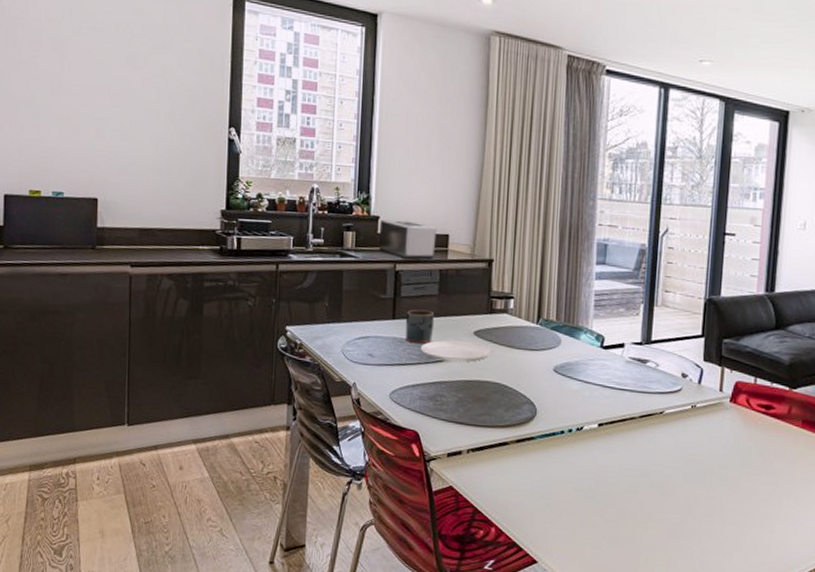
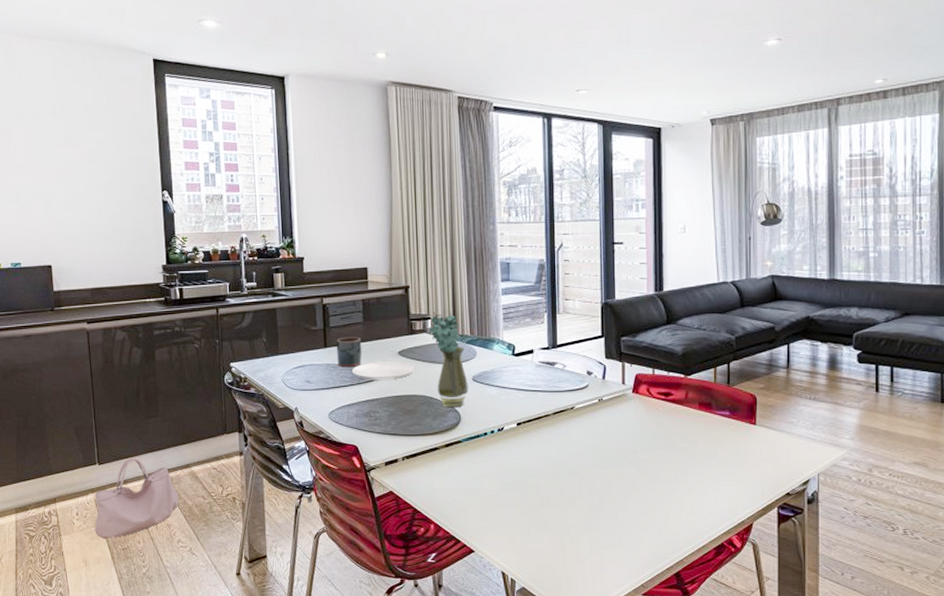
handbag: none [115,421,213,509] -> present [94,457,179,539]
toaster: present [378,219,437,260] -> none [305,259,357,294]
vase: none [510,290,548,400] -> present [428,311,468,408]

